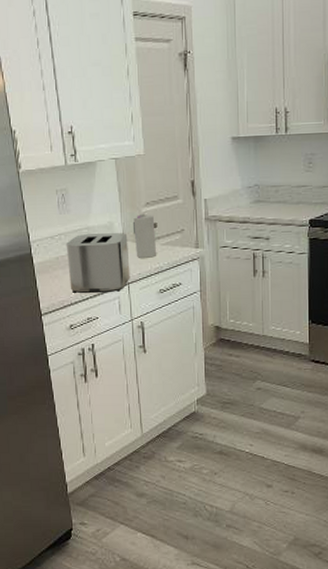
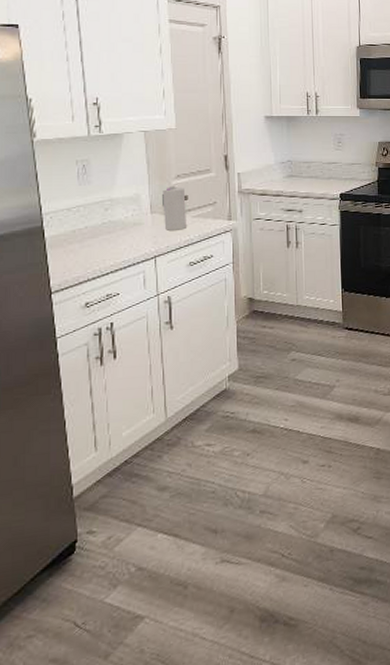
toaster: present [66,232,130,294] -> none [84,204,157,269]

